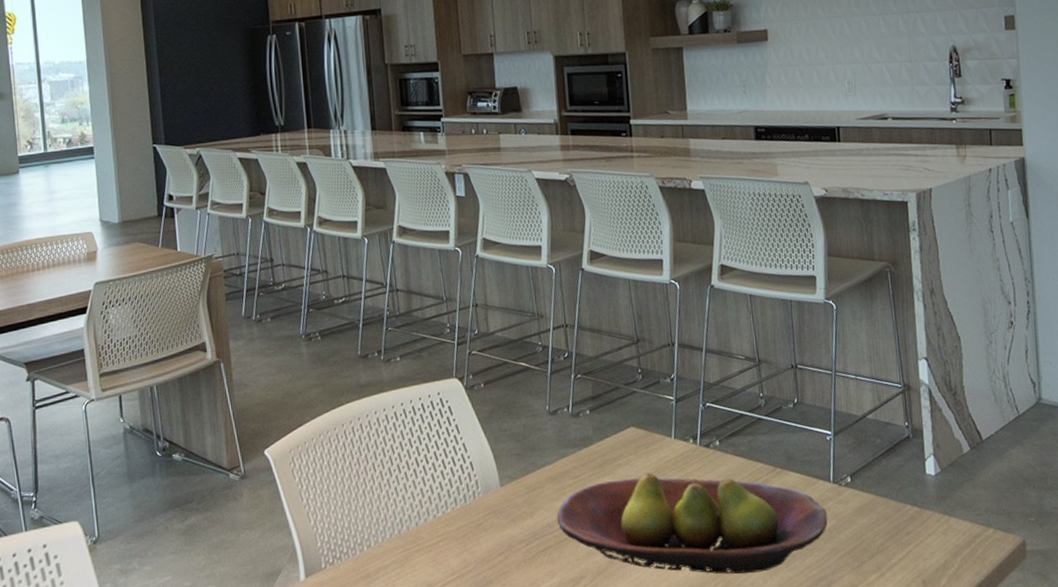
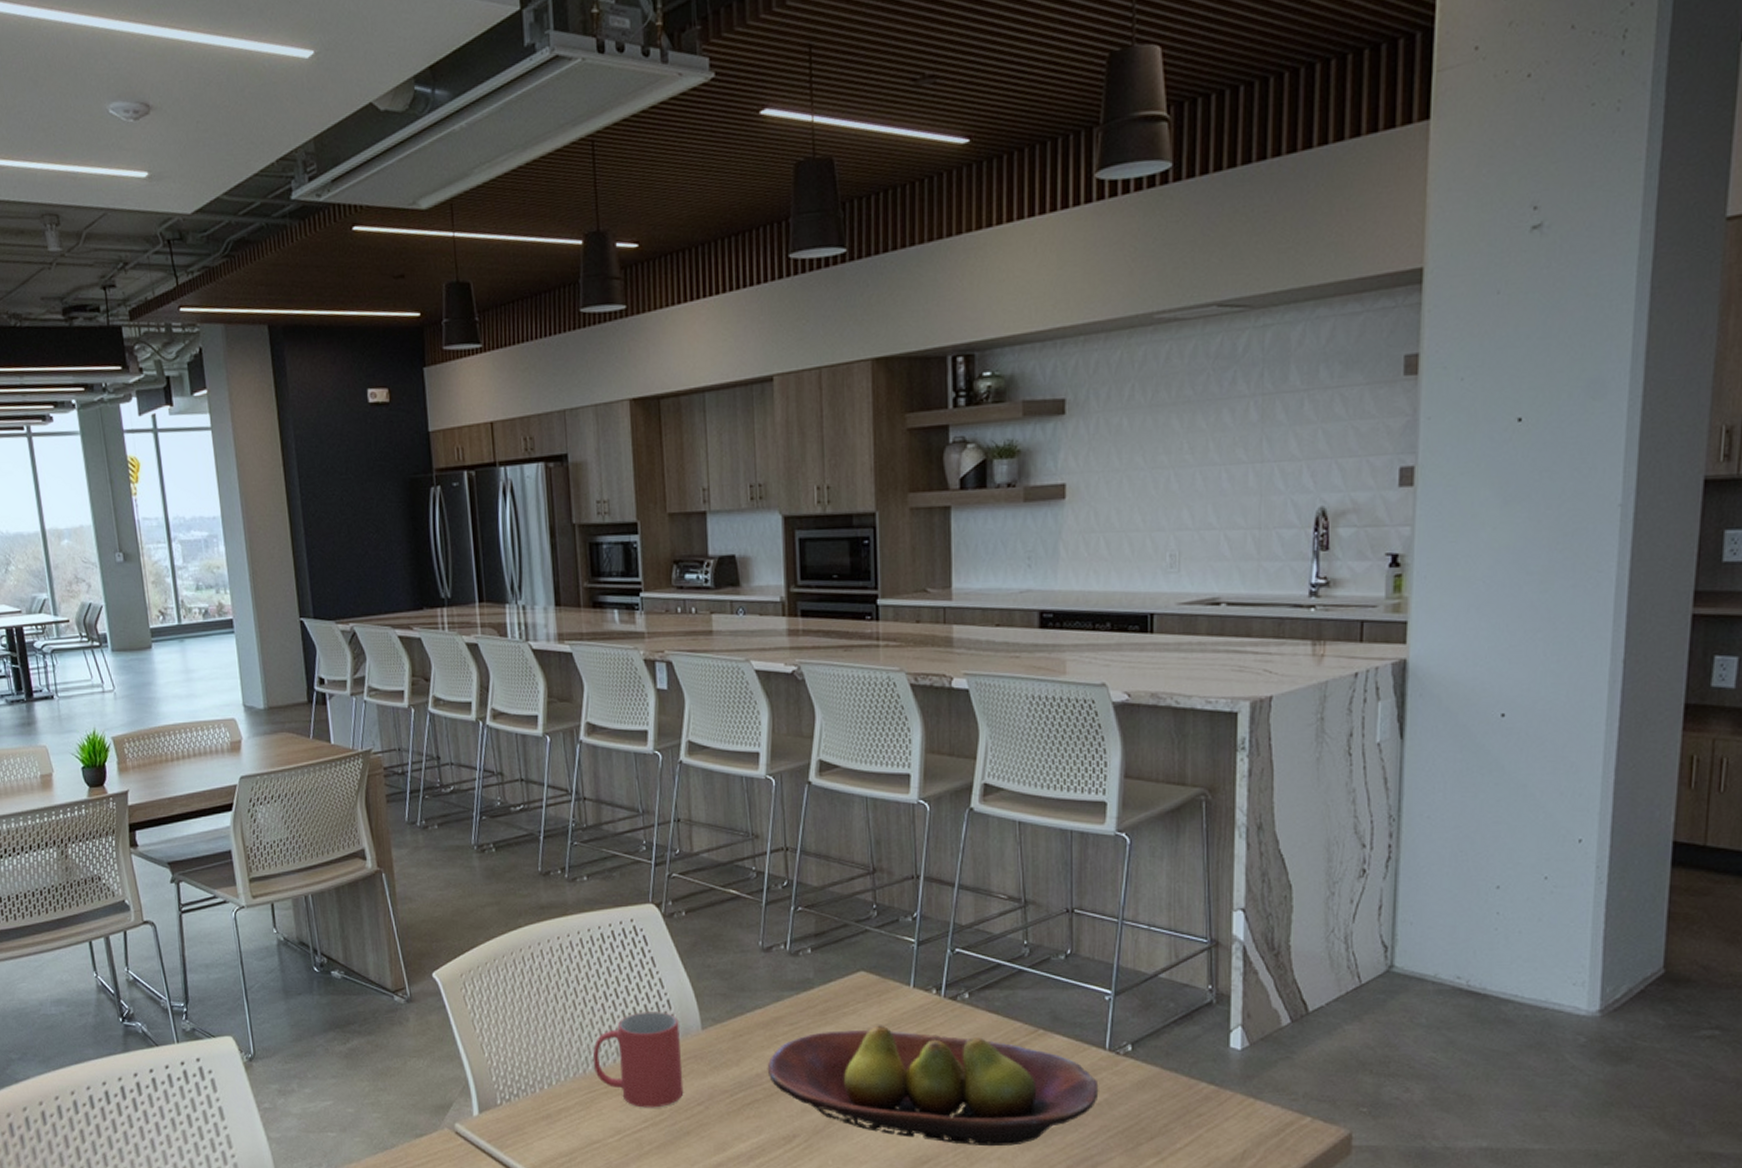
mug: none [406,472,486,562] -> present [592,1010,684,1108]

